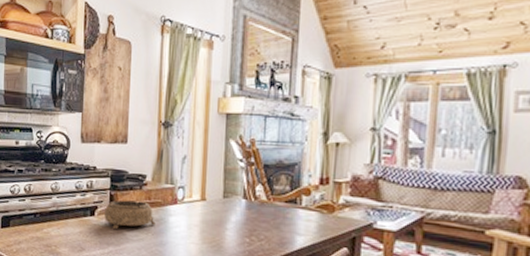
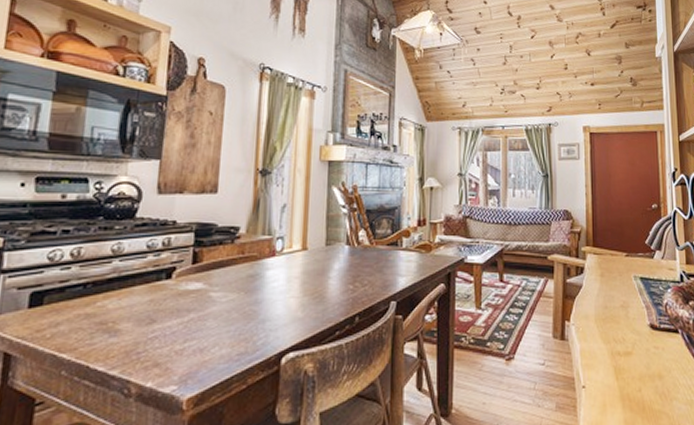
decorative bowl: present [104,200,156,229] -> none [185,257,250,291]

